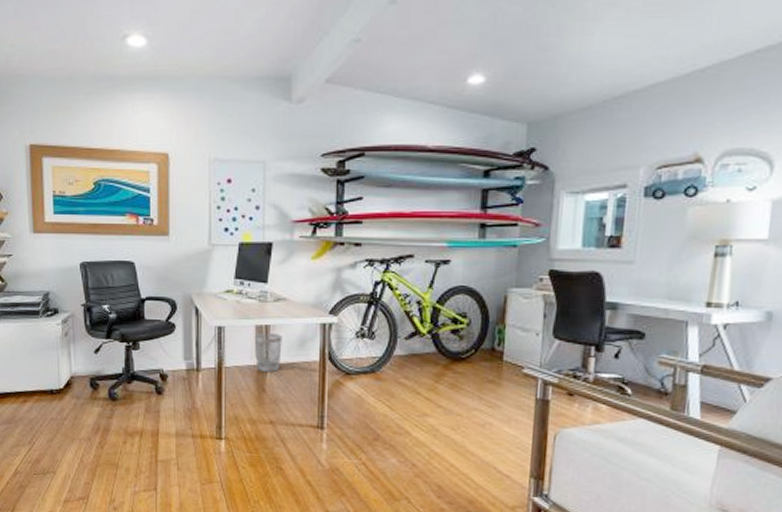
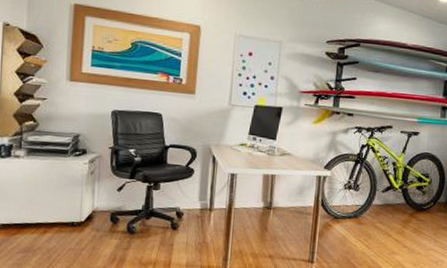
wastebasket: present [254,333,282,372] -> none [261,181,285,214]

